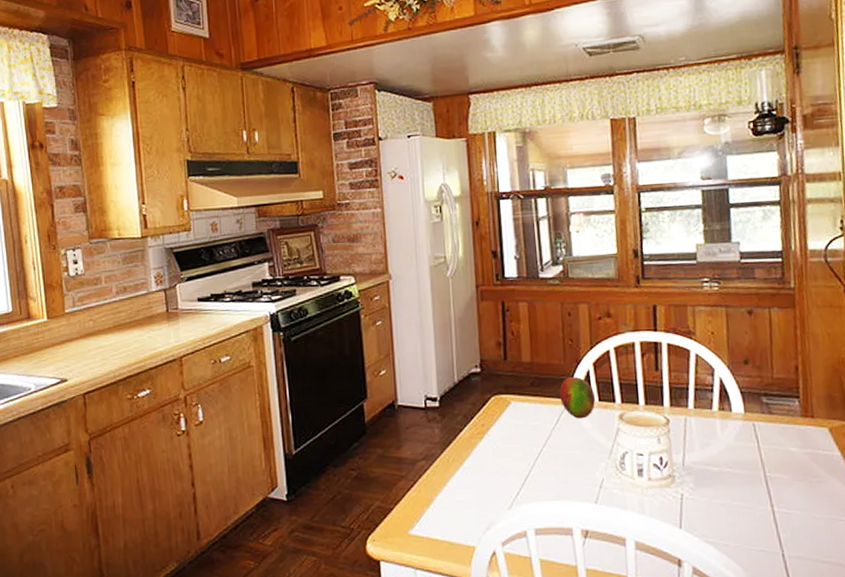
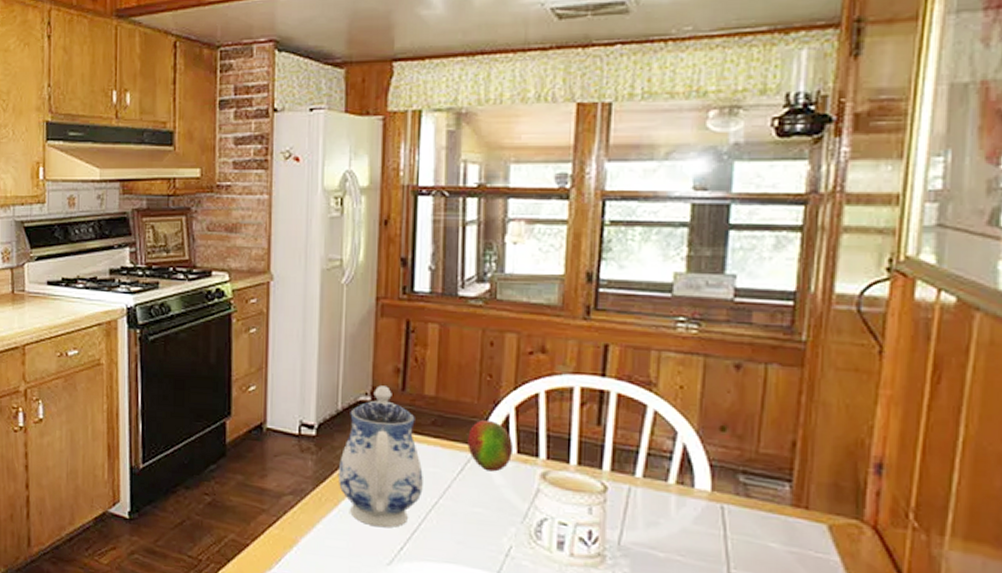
teapot: none [460,358,530,478] -> present [337,385,423,528]

